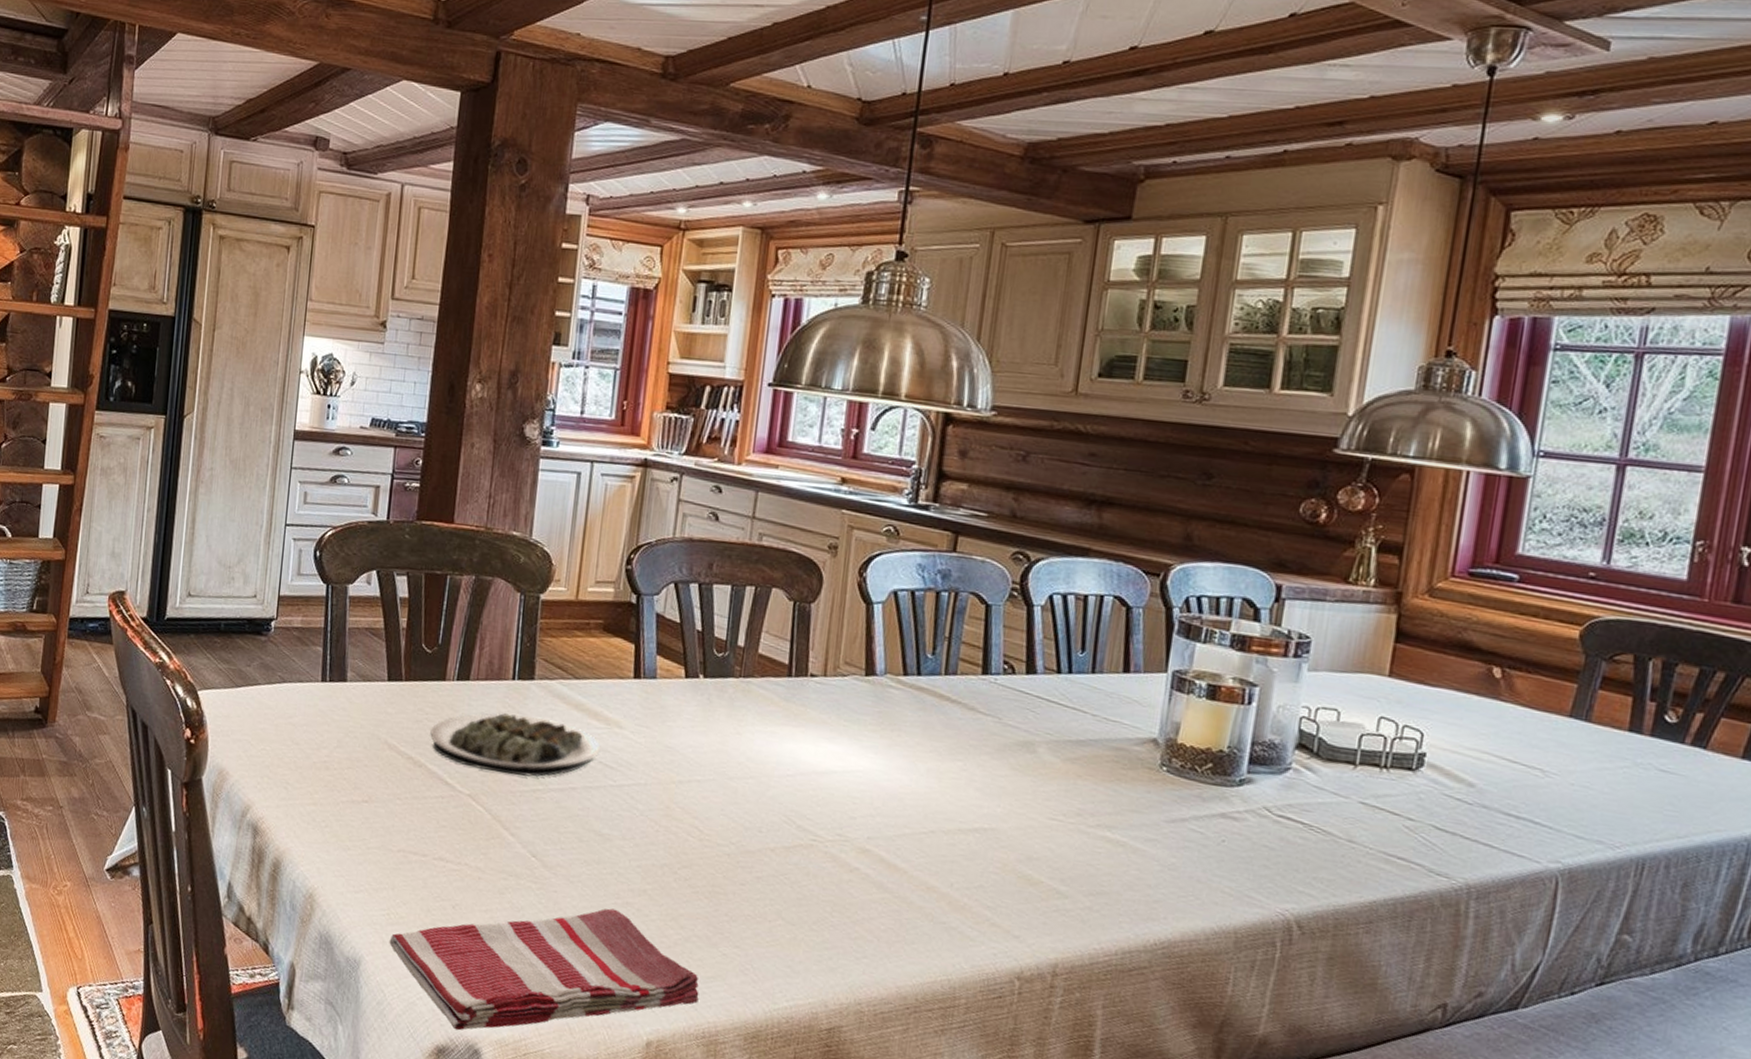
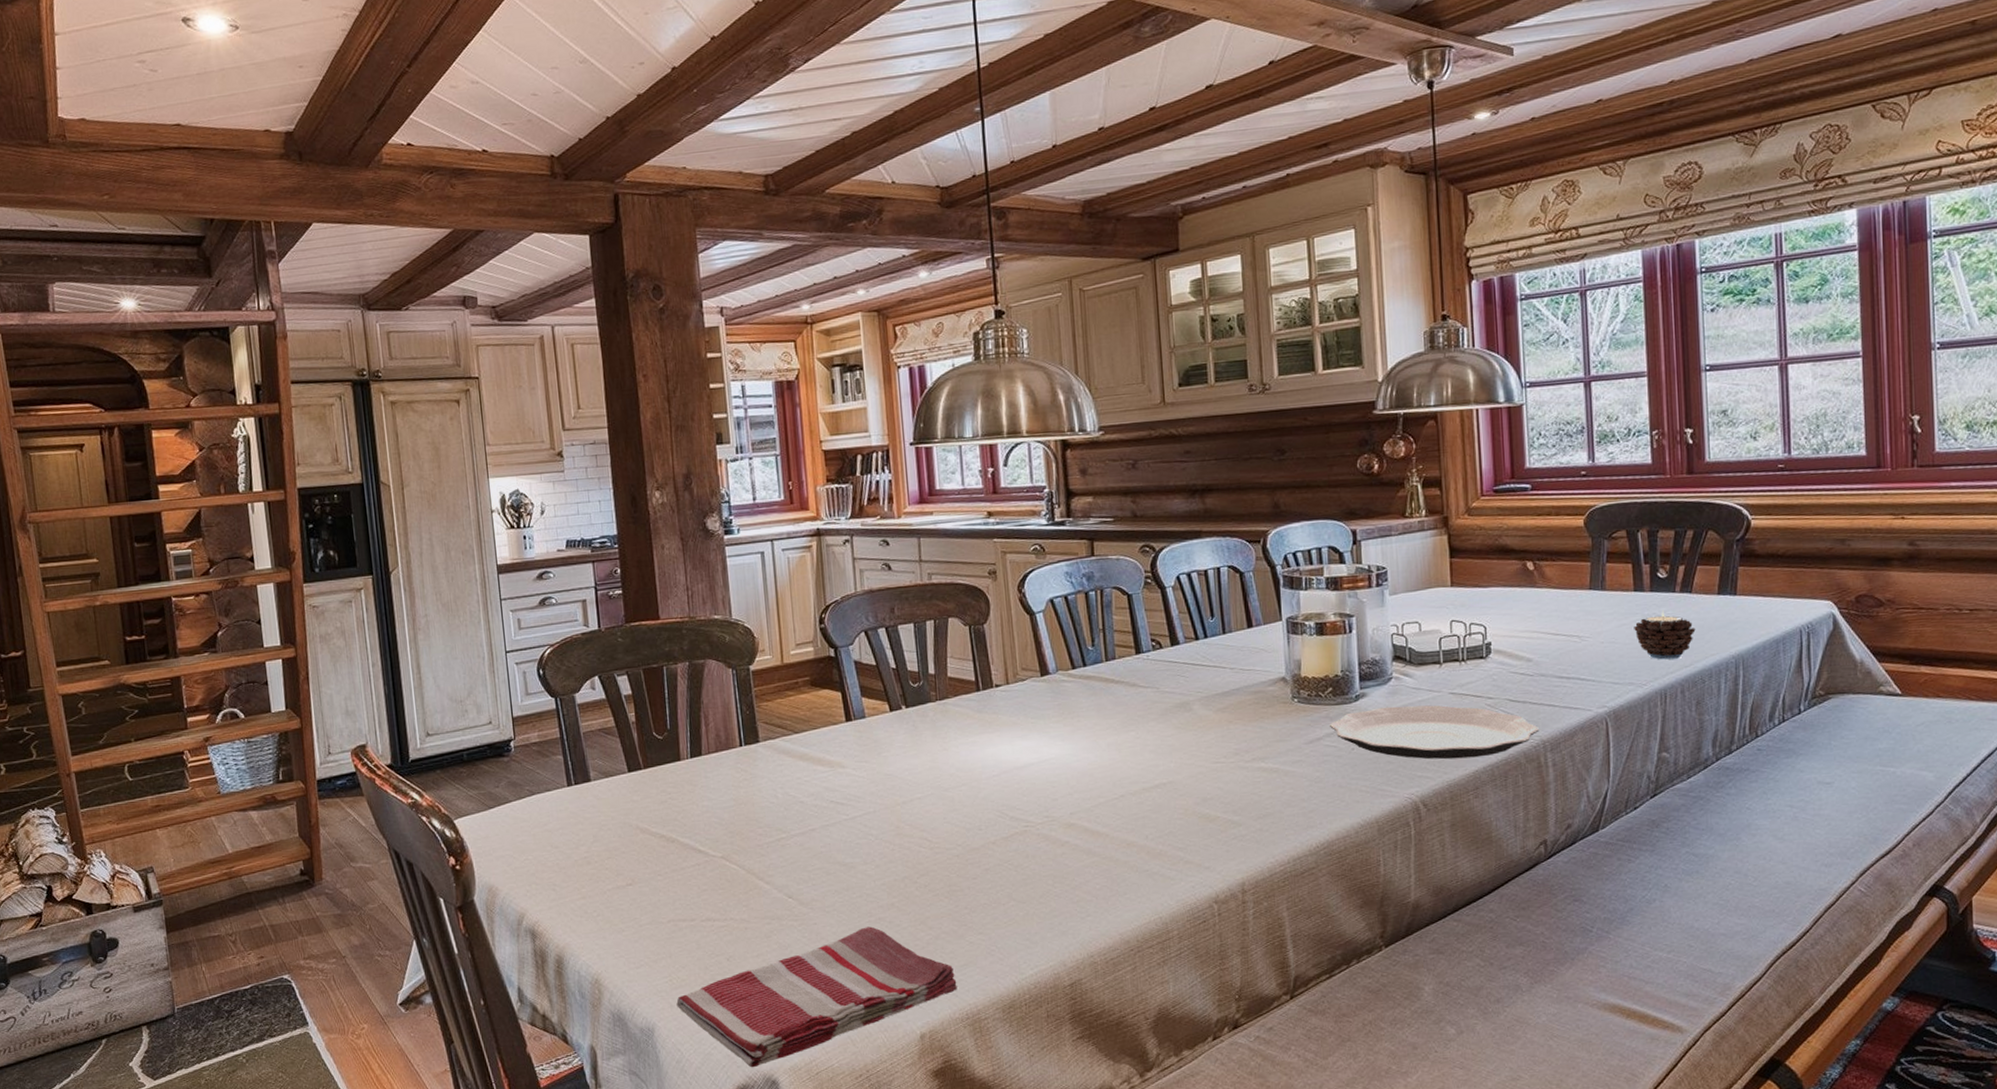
plate: present [430,713,601,777] -> none [676,774,830,833]
plate: none [1200,798,1466,888] -> present [1330,705,1539,760]
candle: none [1618,761,1702,826] -> present [1634,610,1696,660]

